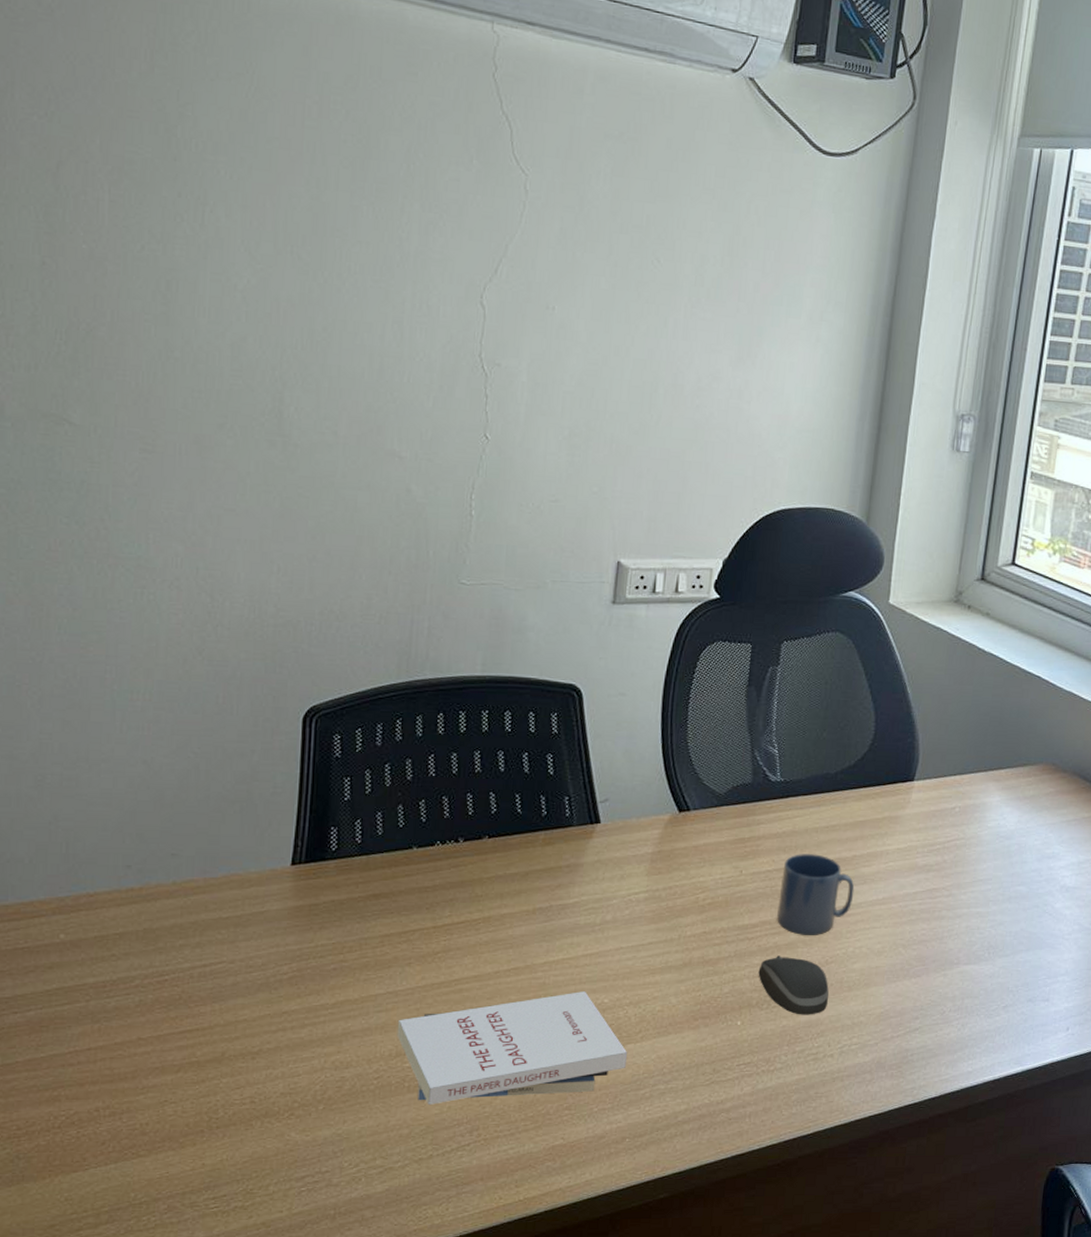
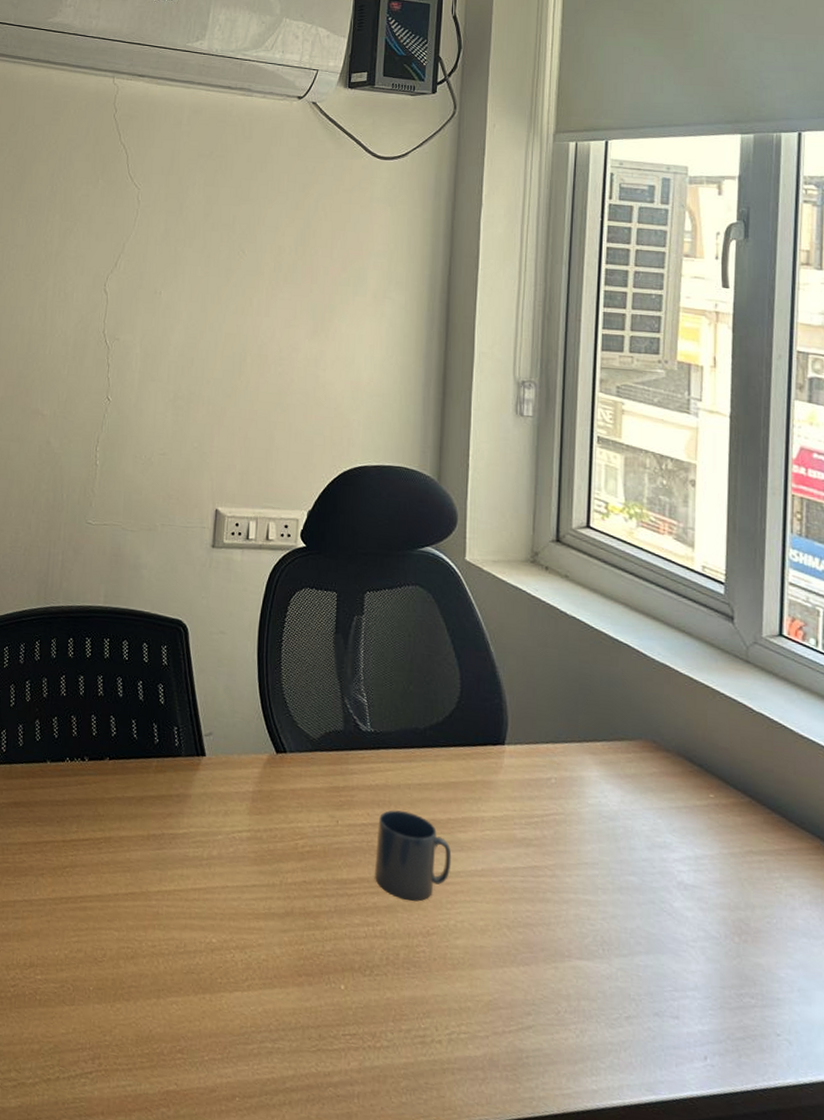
books: present [397,991,628,1105] -> none [30,926,236,1038]
computer mouse: present [758,956,829,1015] -> none [359,918,432,990]

